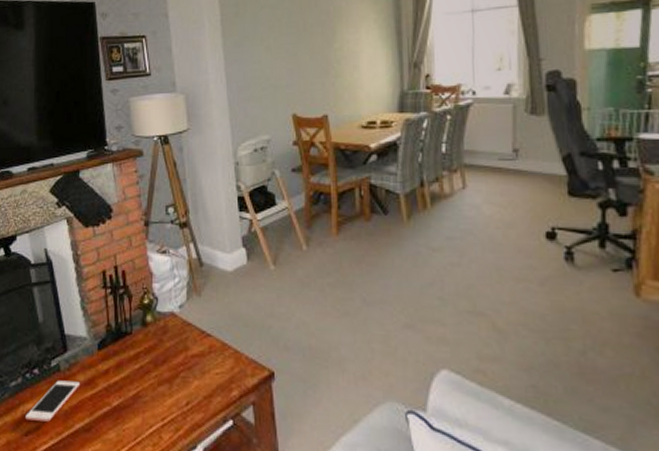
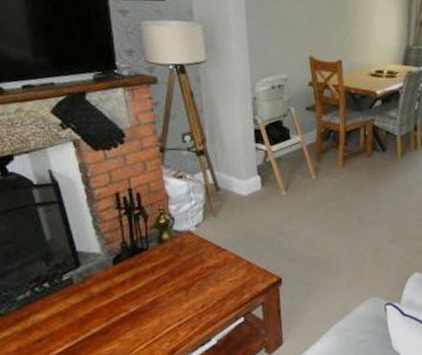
cell phone: present [25,380,81,422] -> none [37,292,96,328]

